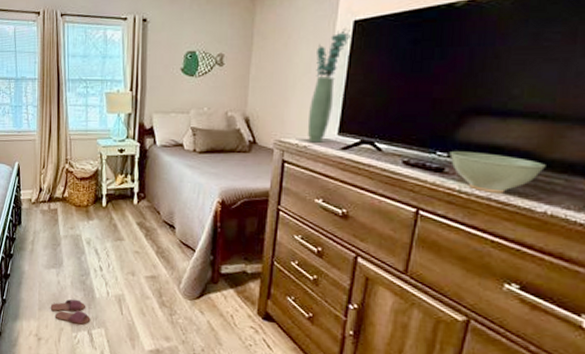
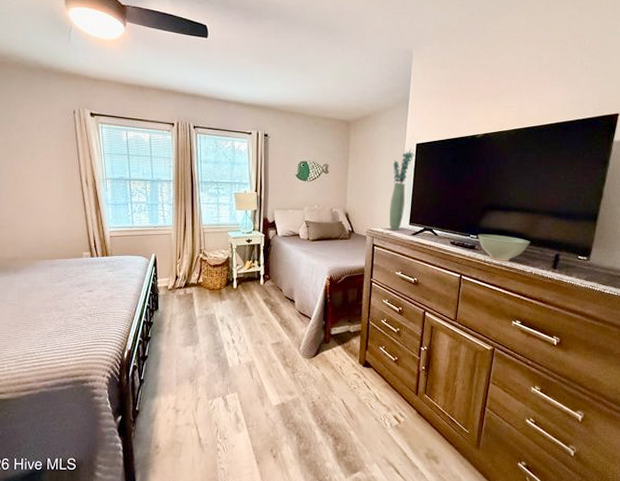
slippers: present [50,299,91,325] -> none [187,370,225,392]

